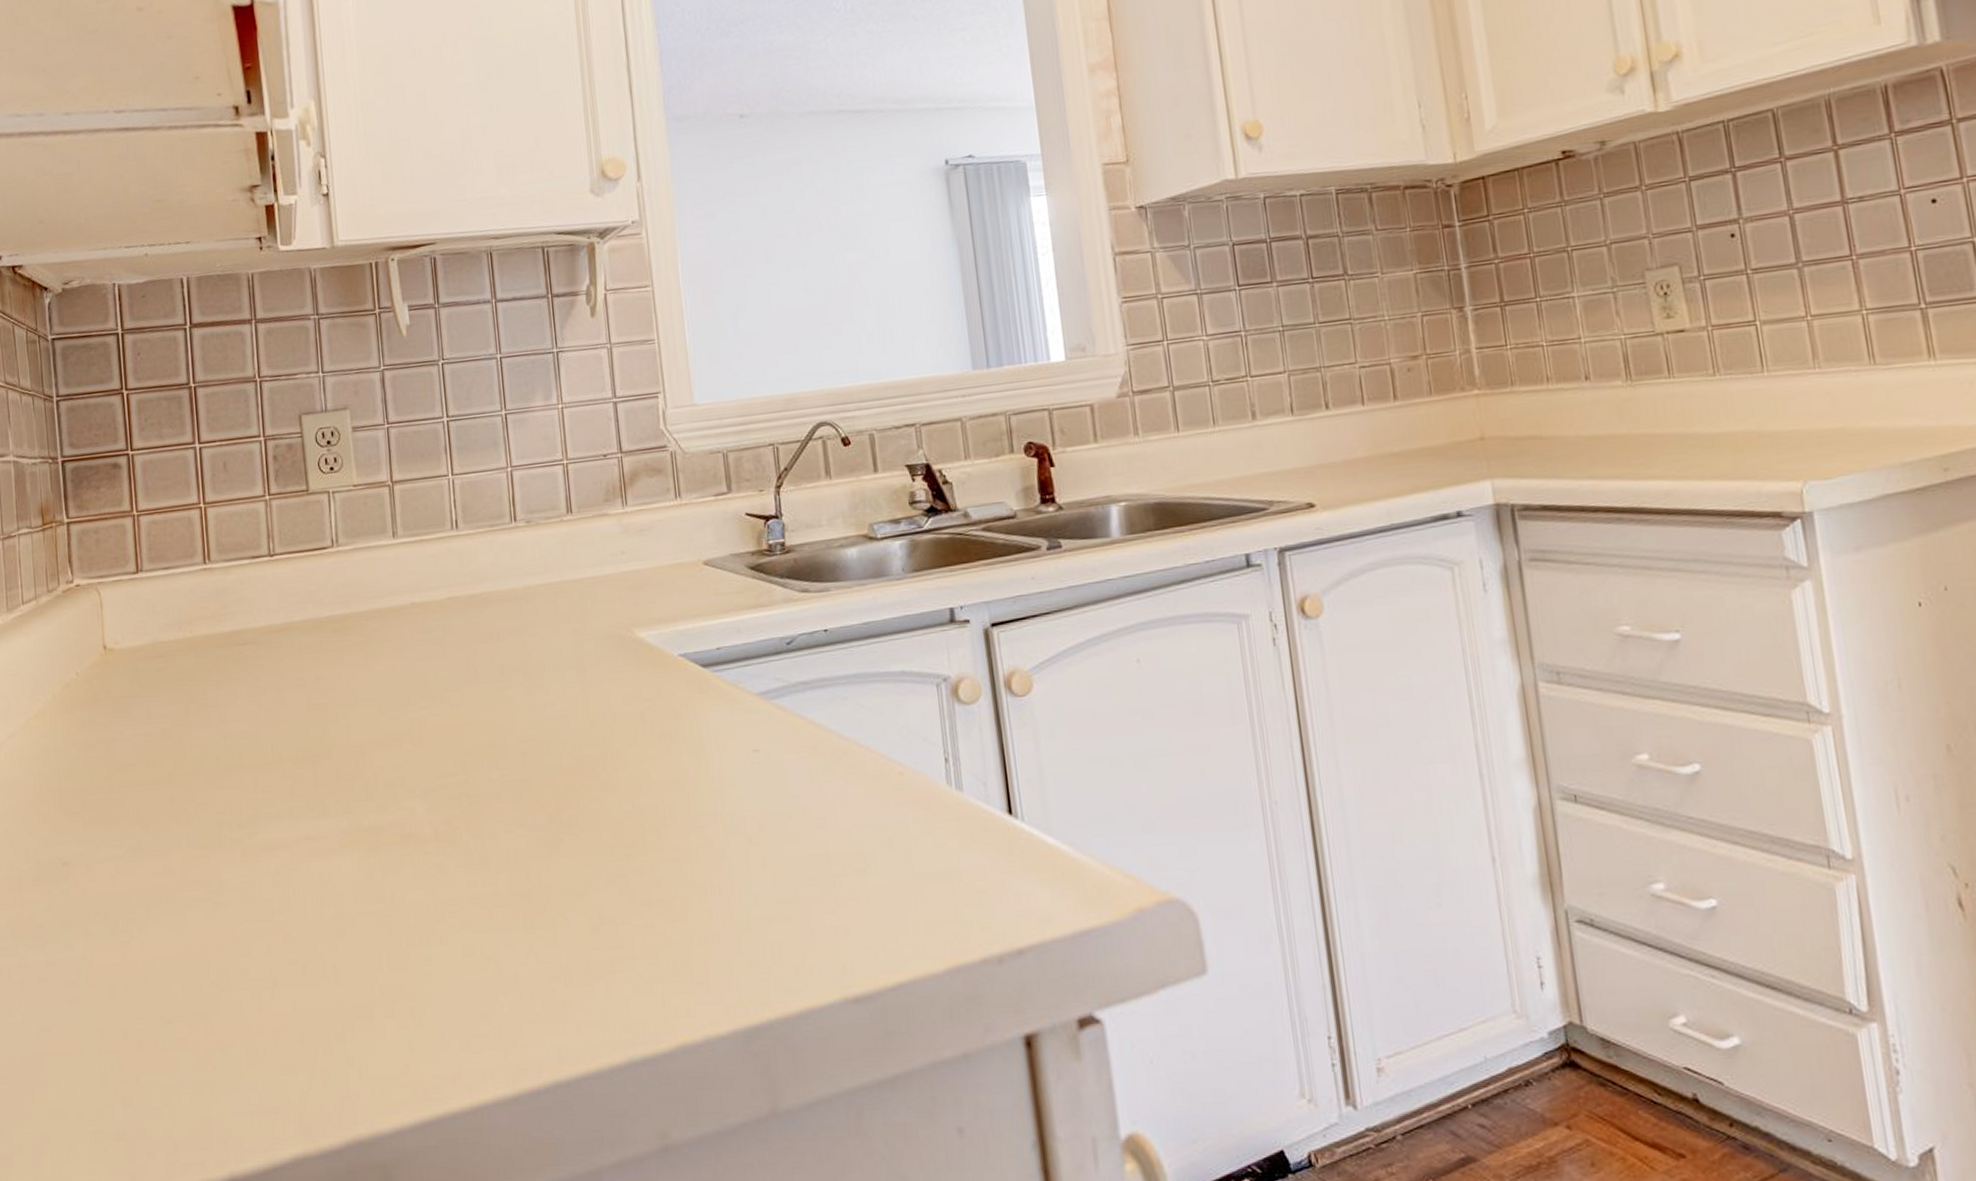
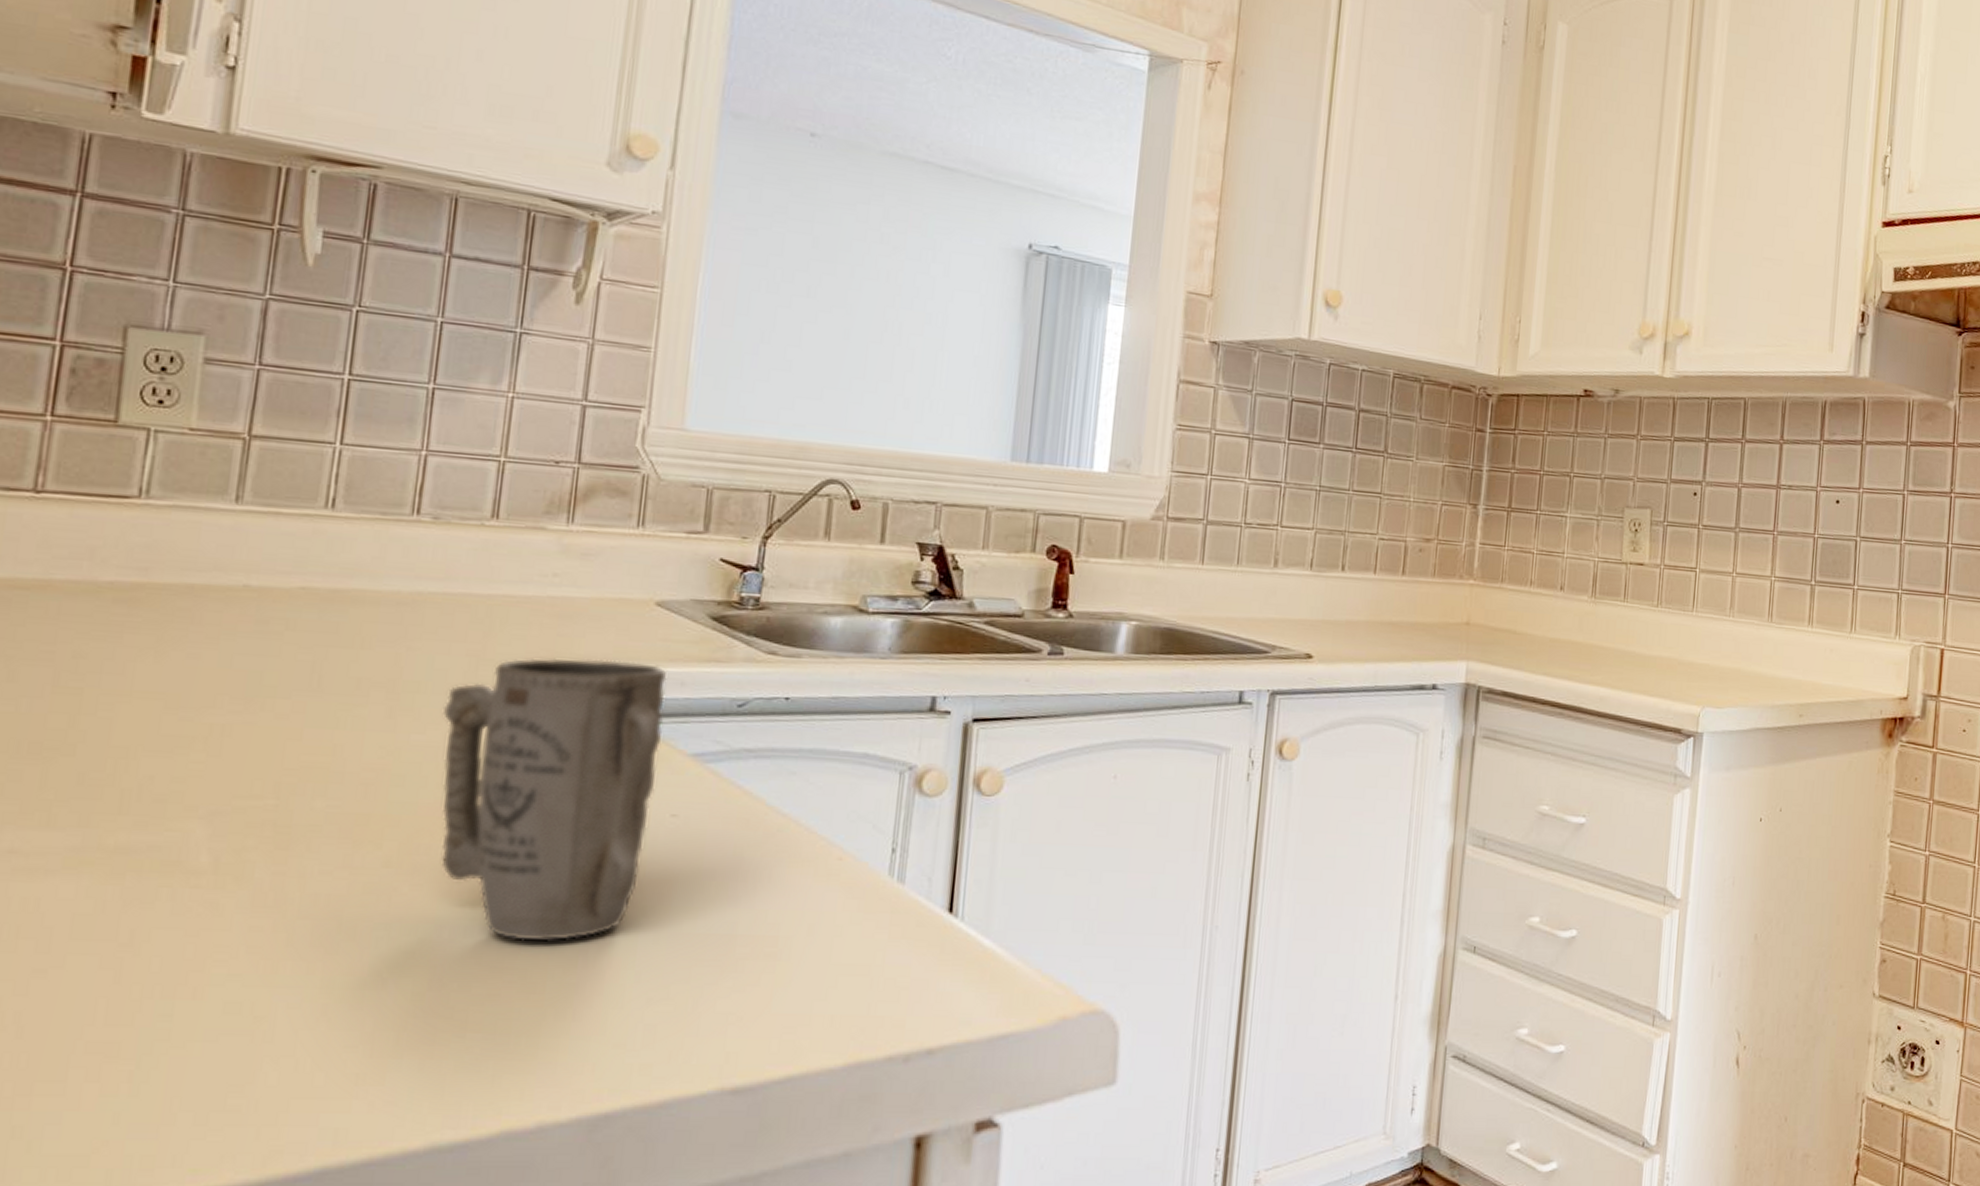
mug: none [564,617,740,876] -> present [441,658,667,942]

